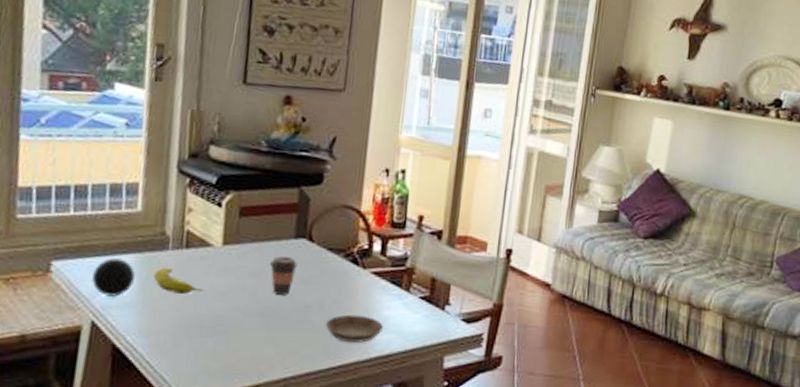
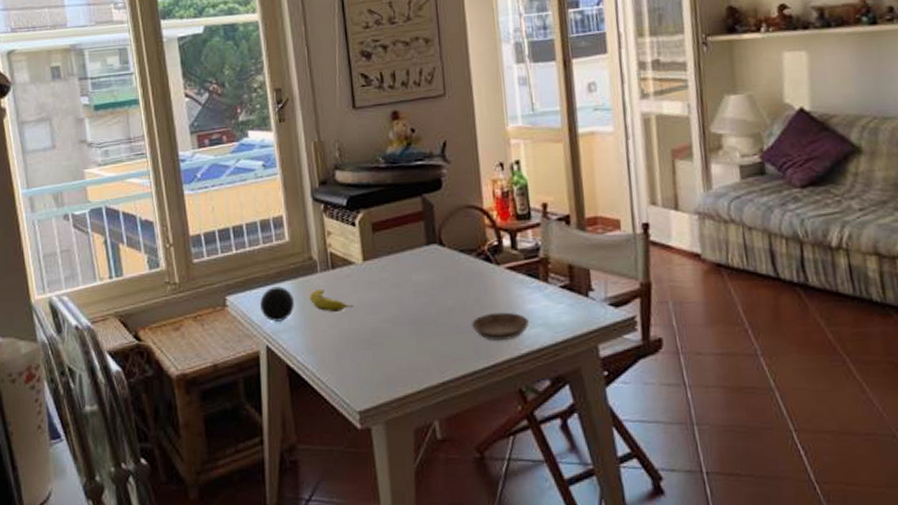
coffee cup: present [269,256,298,295] -> none [407,264,434,302]

